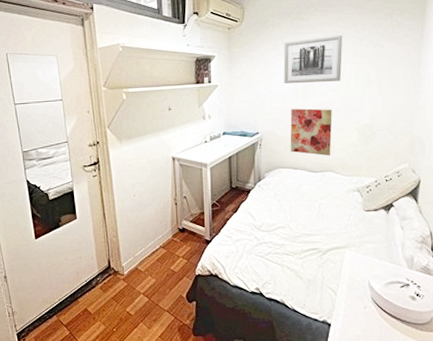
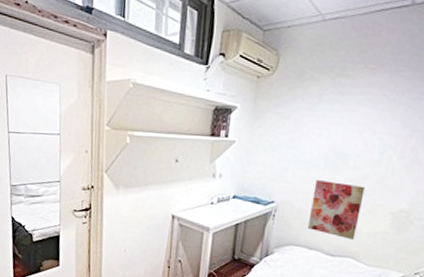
wall art: present [283,35,343,83] -> none [313,100,393,155]

